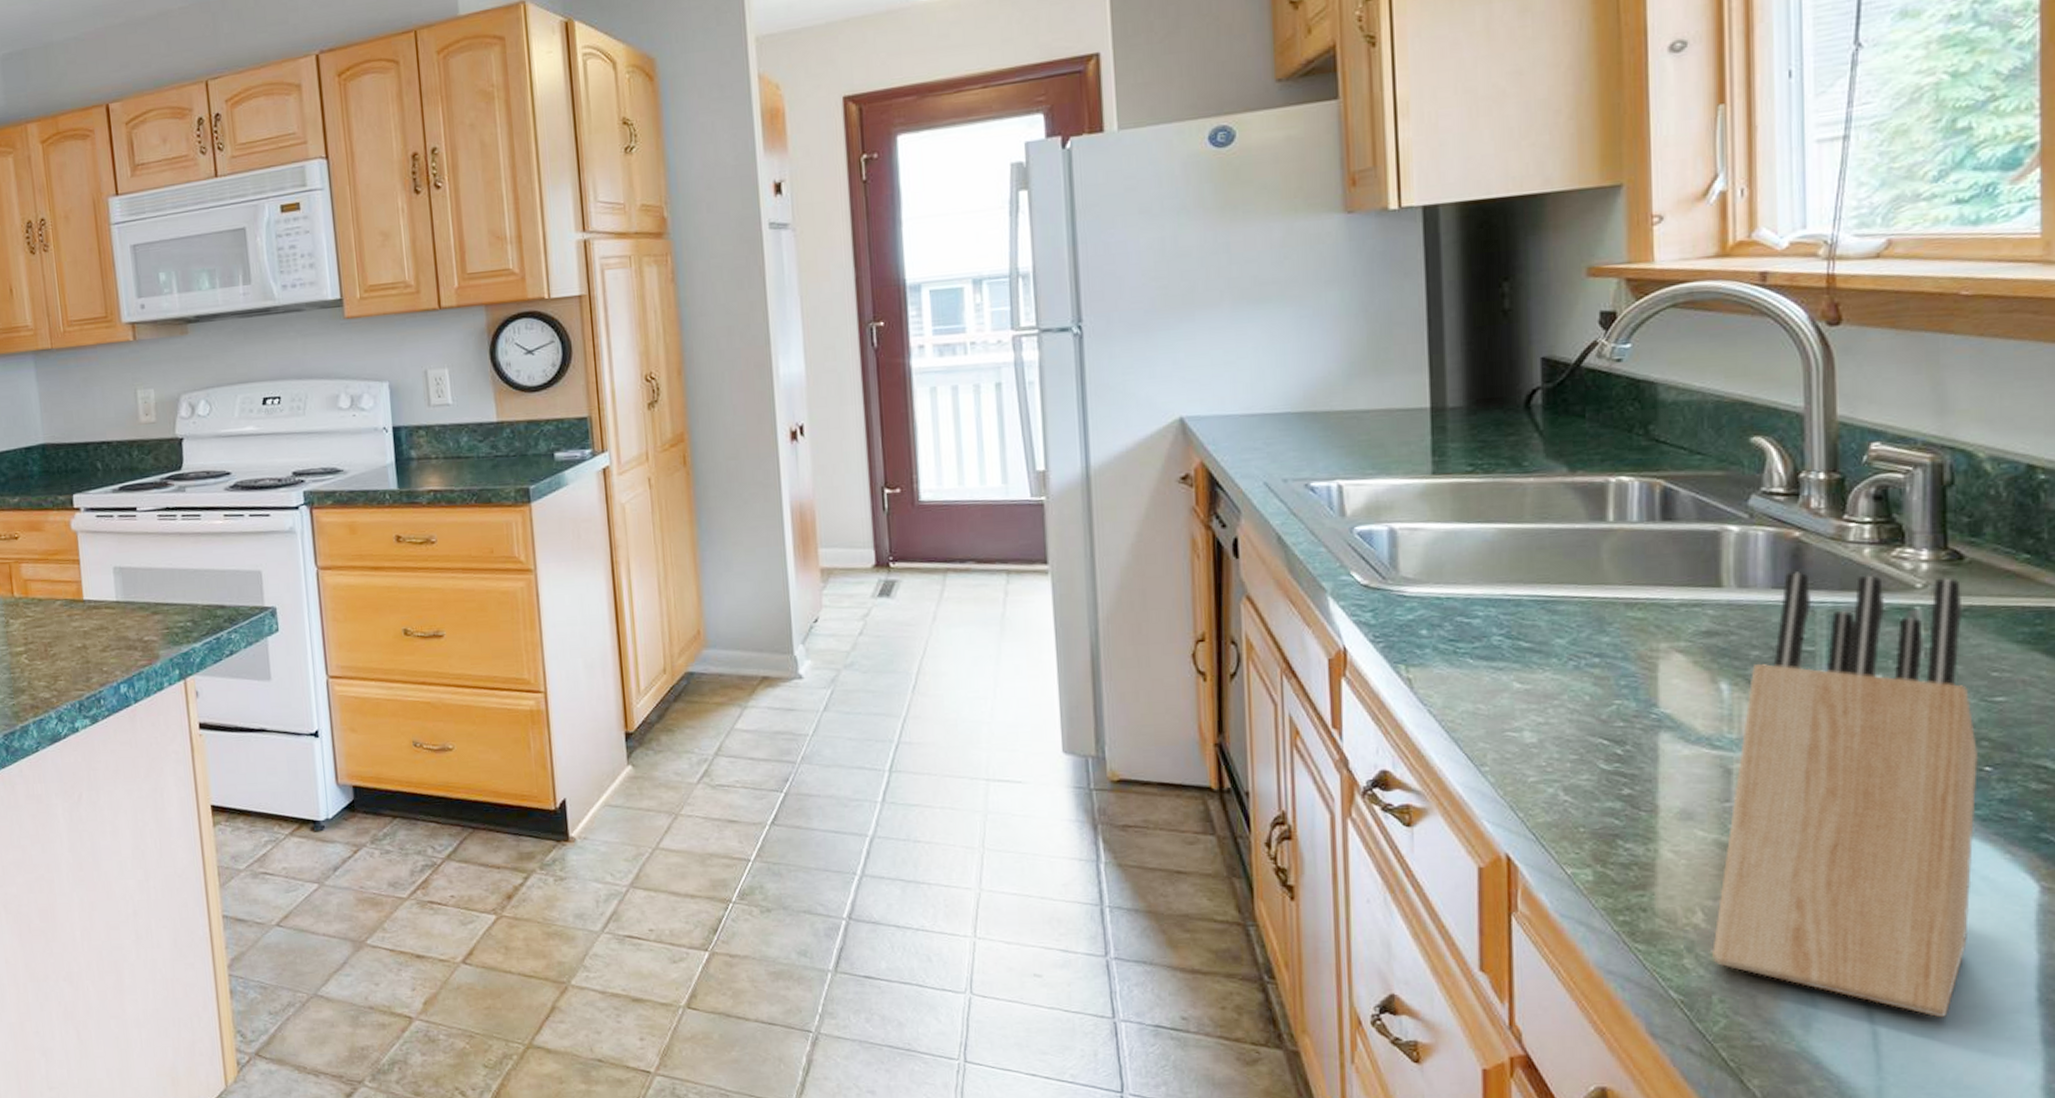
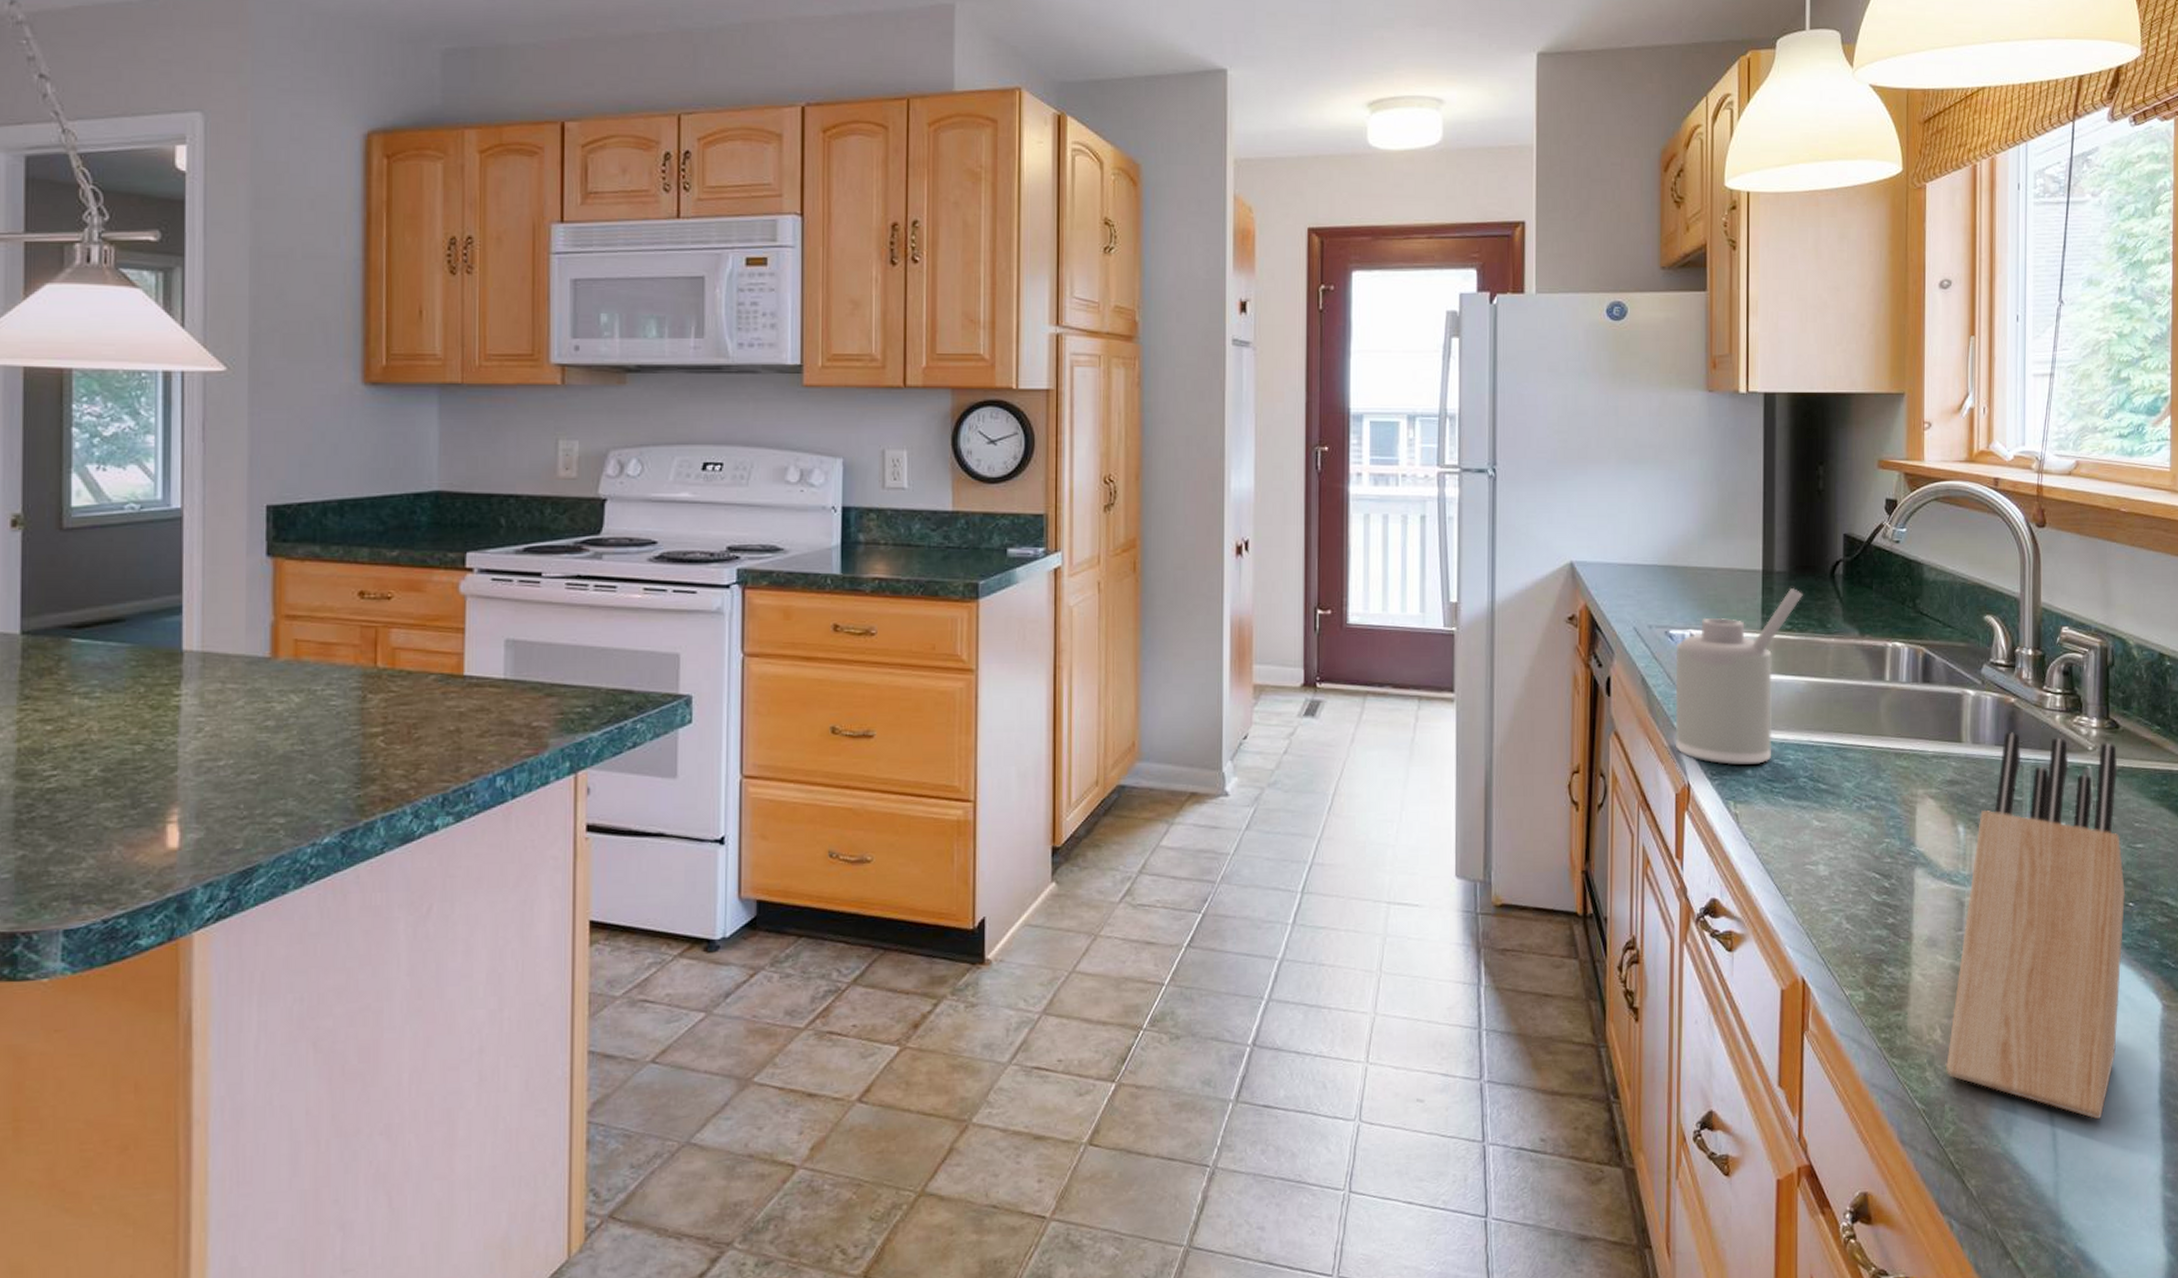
soap dispenser: none [1319,425,1487,627] -> present [1675,588,1803,766]

